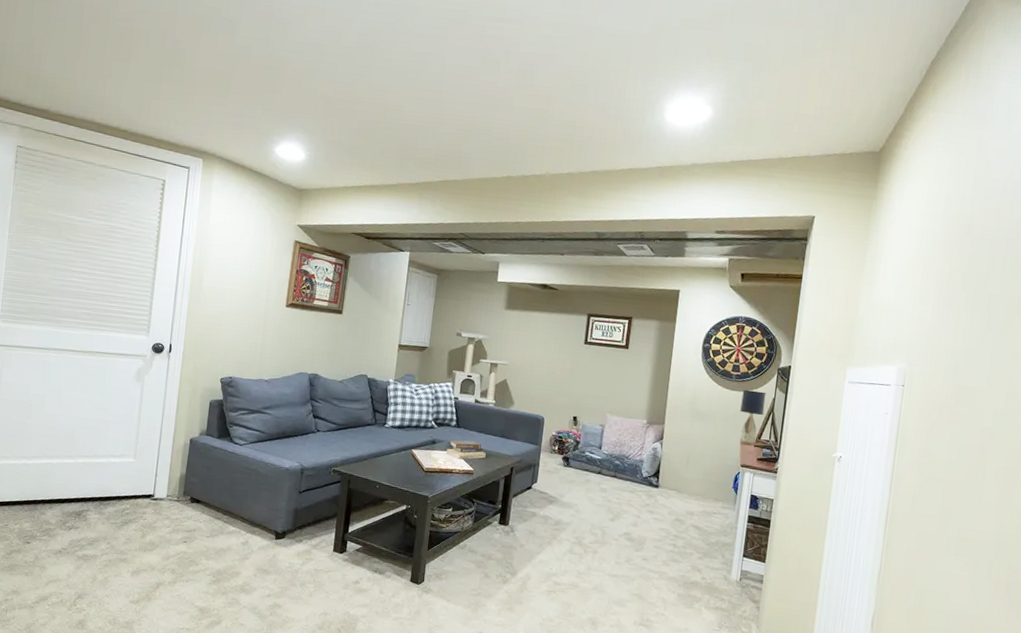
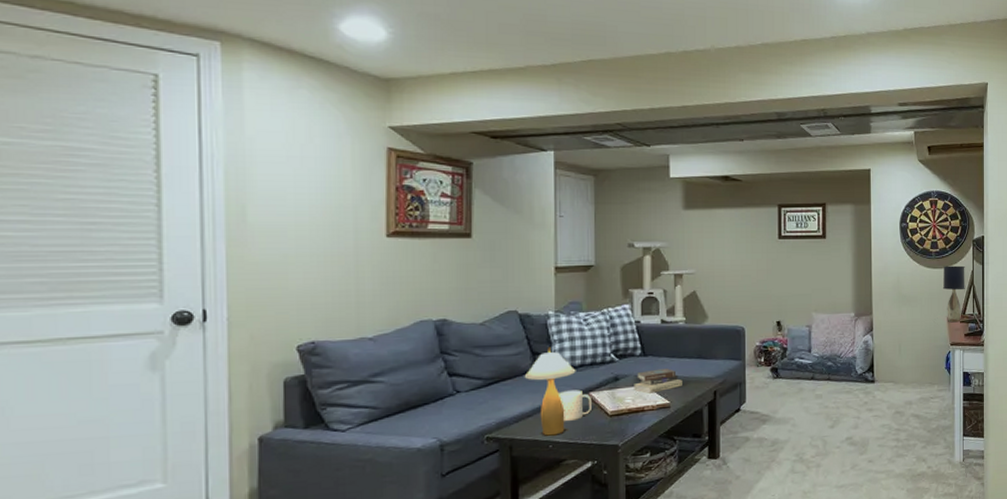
table lamp: none [365,407,404,479] -> present [524,347,576,436]
mug: none [388,444,413,470] -> present [559,390,593,422]

